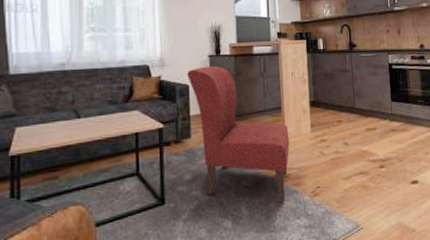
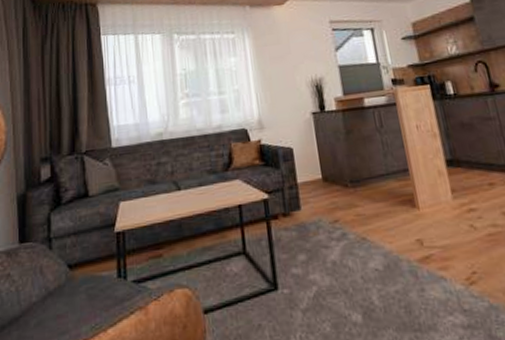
chair: present [187,65,290,202] -> none [289,124,430,291]

